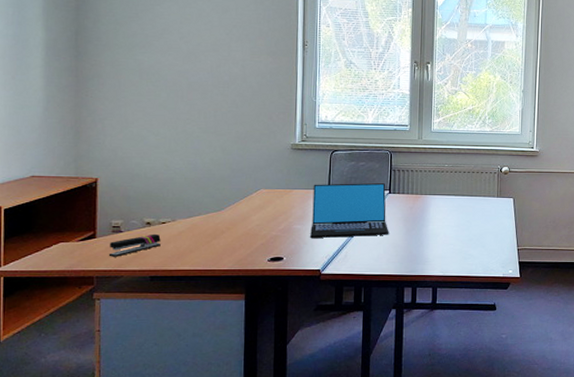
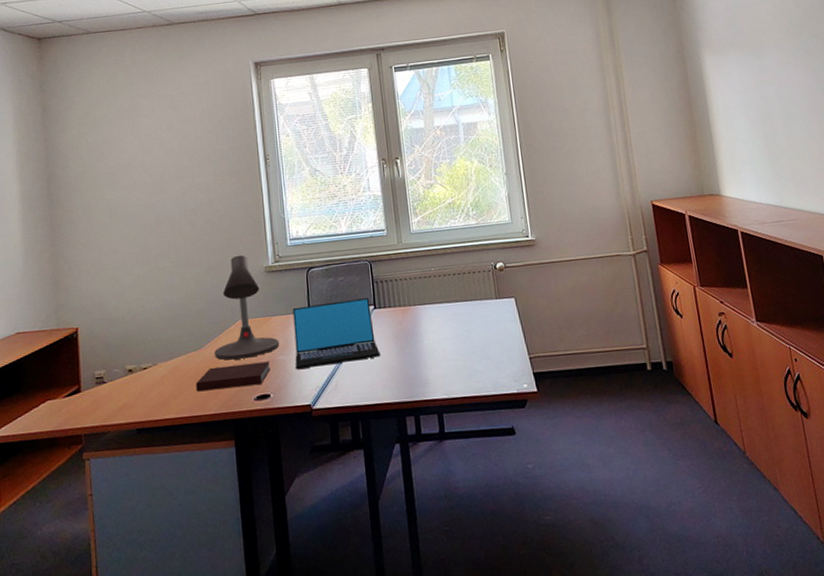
stapler: present [108,233,161,257] -> none [94,381,144,411]
notebook: none [212,228,286,249] -> present [196,361,270,392]
desk lamp: none [234,130,298,224] -> present [214,255,280,360]

